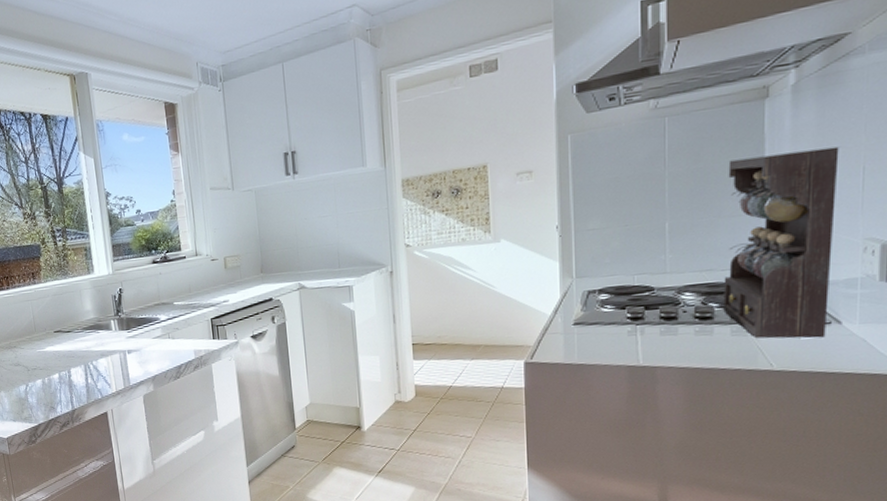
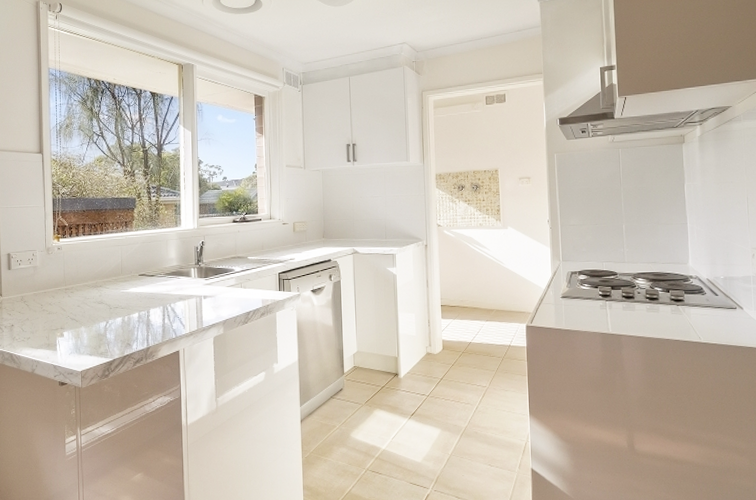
spice rack: present [723,146,839,339] -> none [662,181,734,319]

